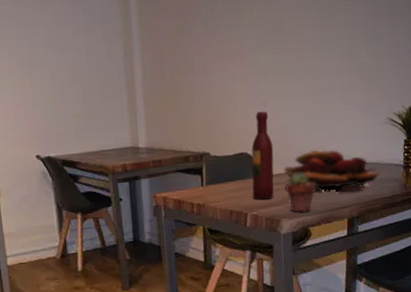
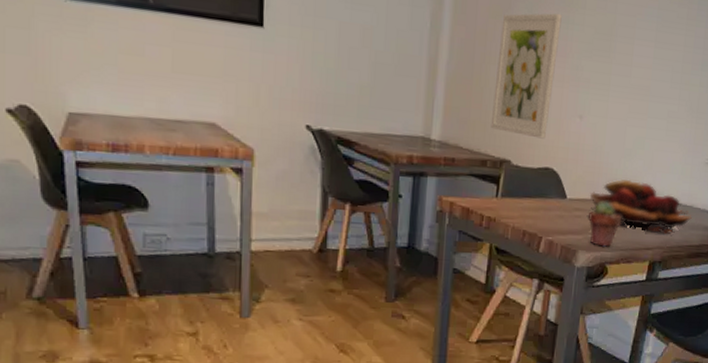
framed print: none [183,20,237,130] -> present [490,13,562,139]
wine bottle: present [251,111,274,200] -> none [550,124,584,226]

